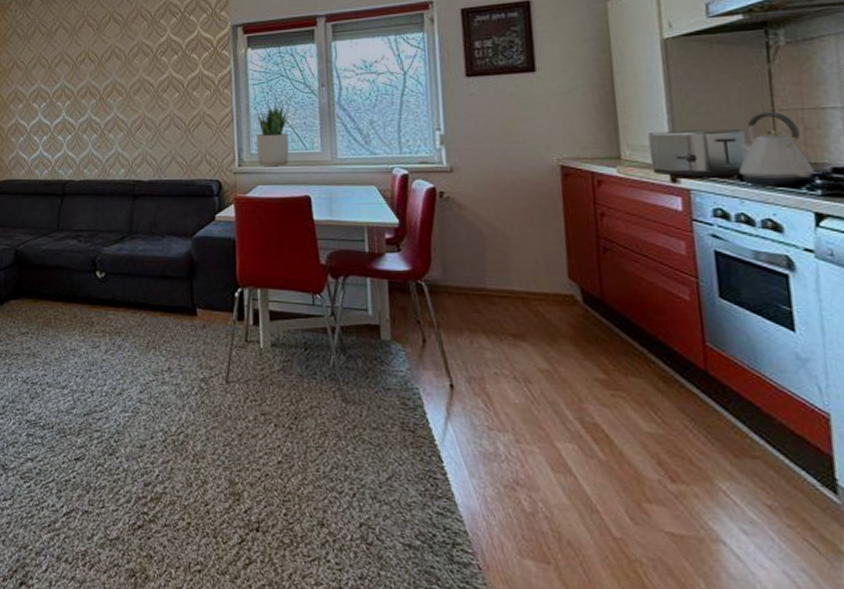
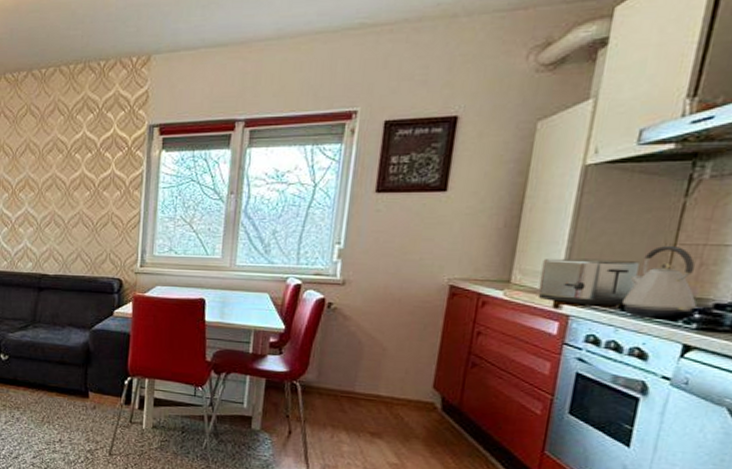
planter: present [255,103,289,166] -> none [159,208,194,269]

